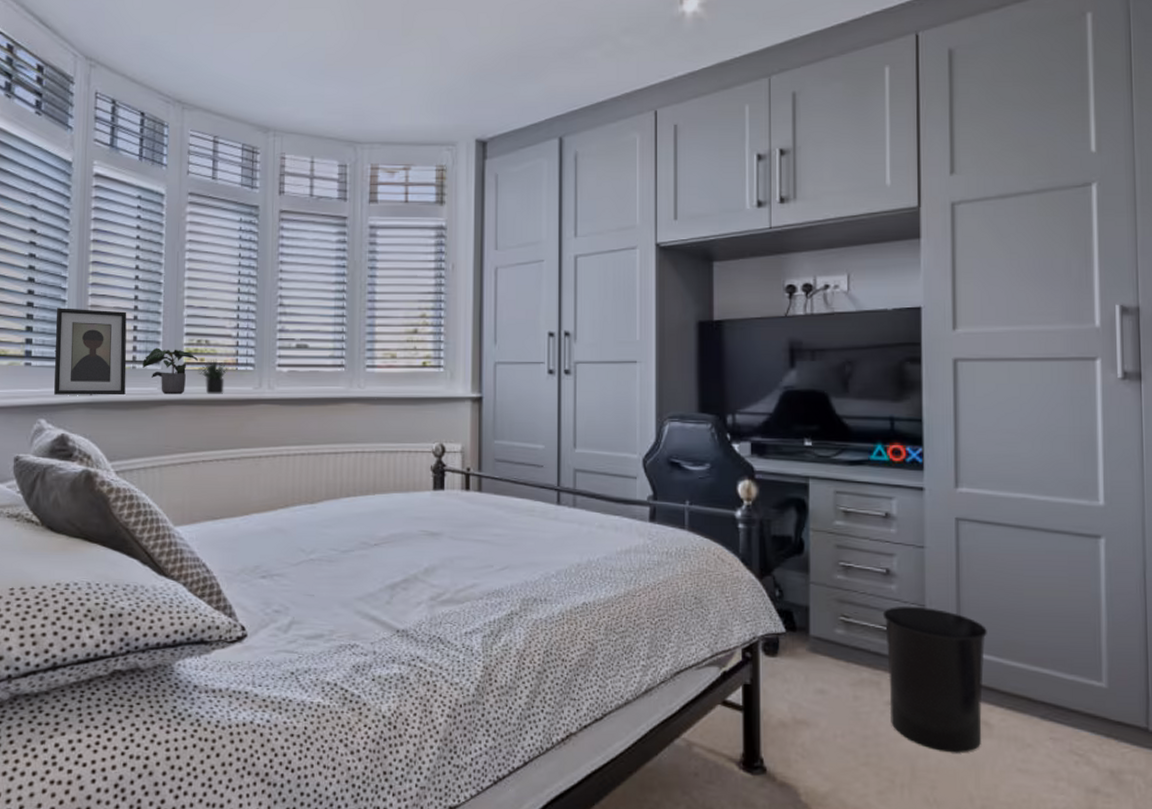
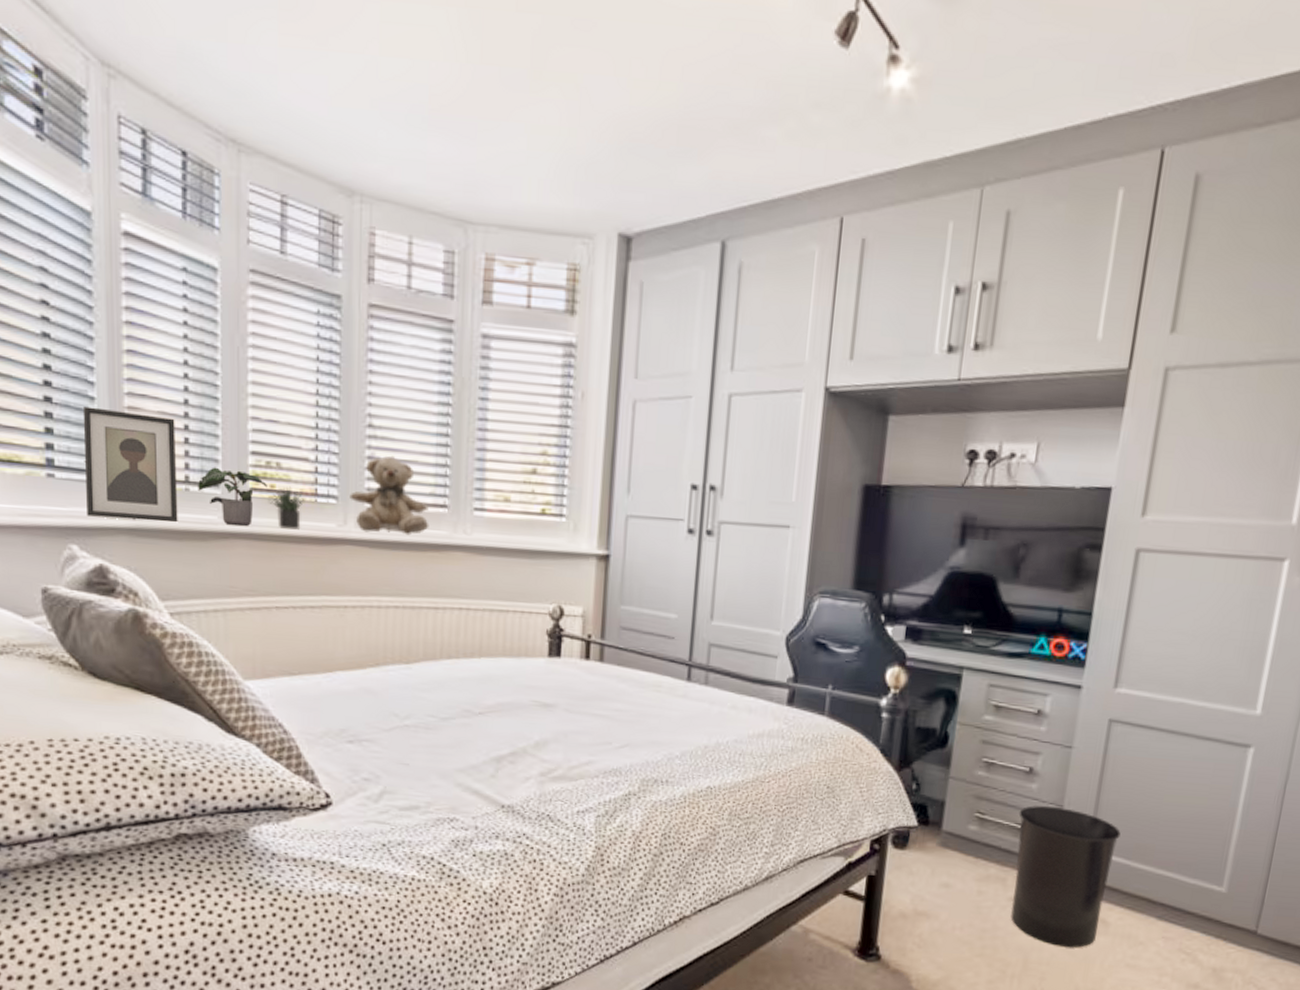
teddy bear: none [264,327,330,393] -> present [349,455,429,536]

